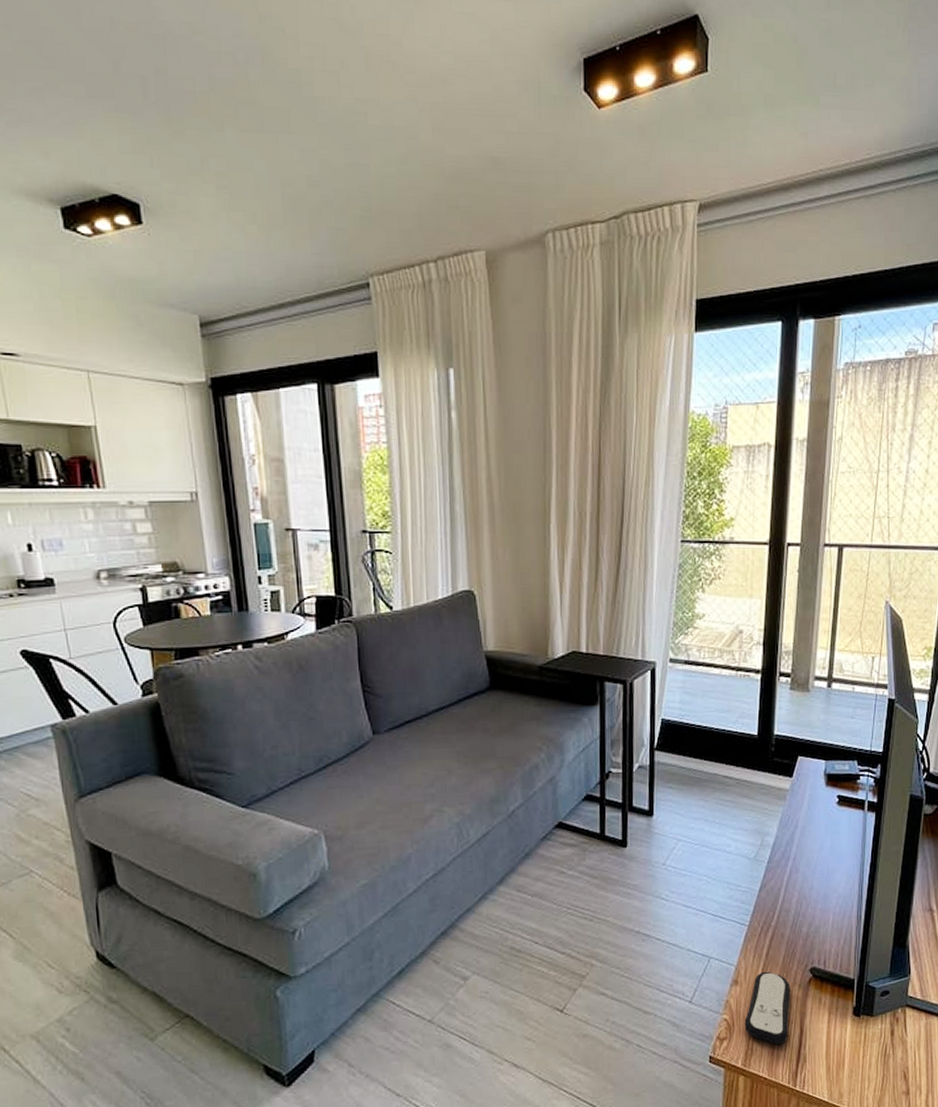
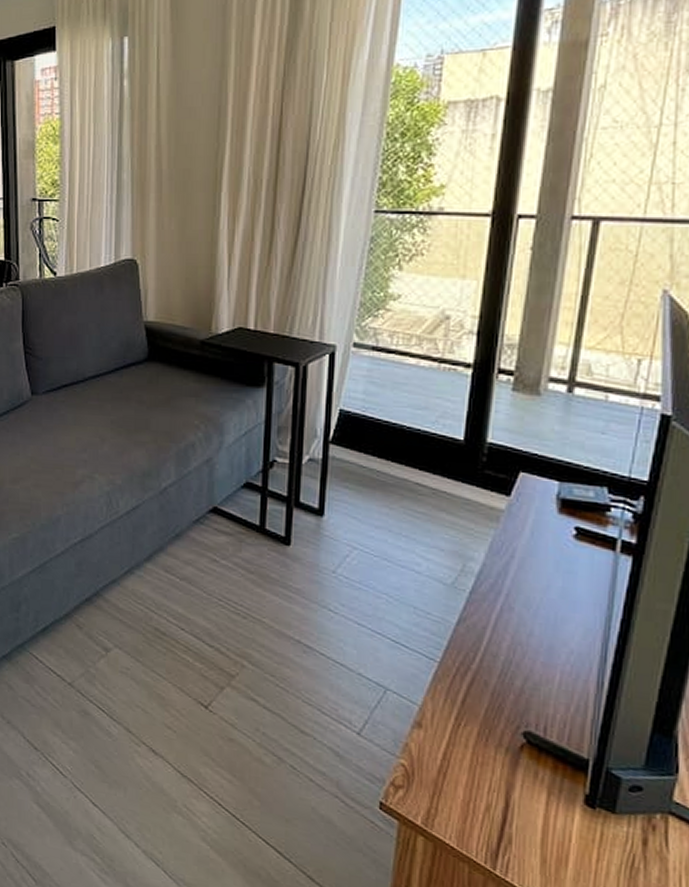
remote control: present [744,971,791,1045] -> none [427,720,495,814]

